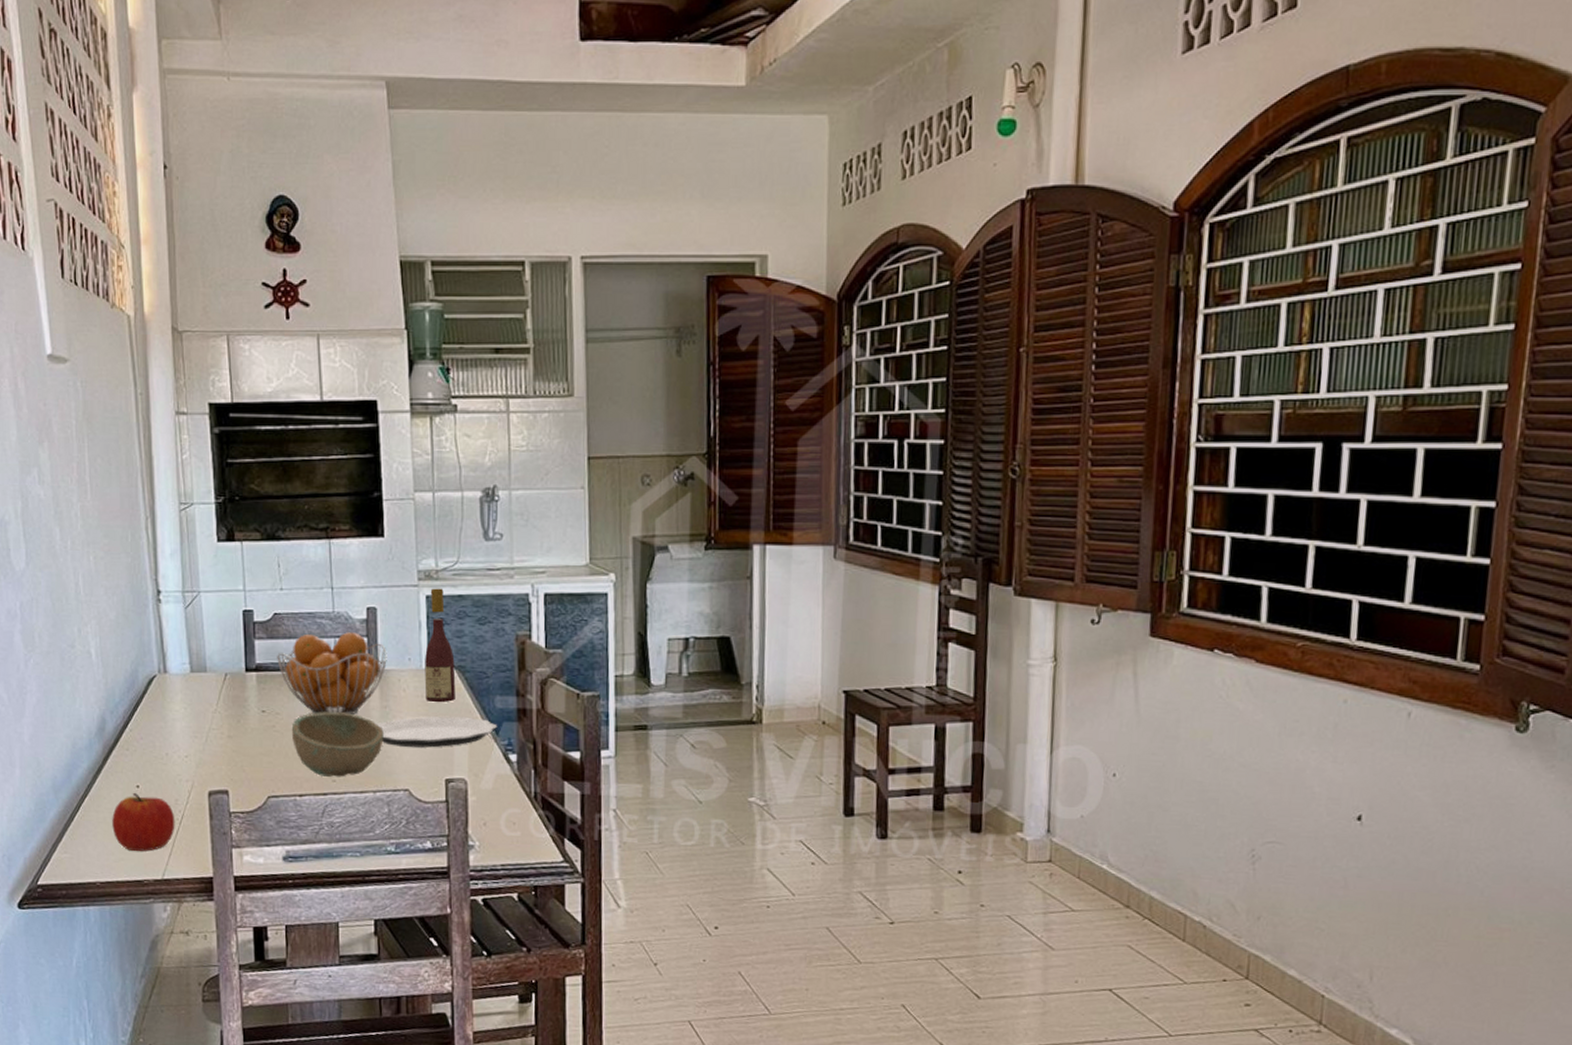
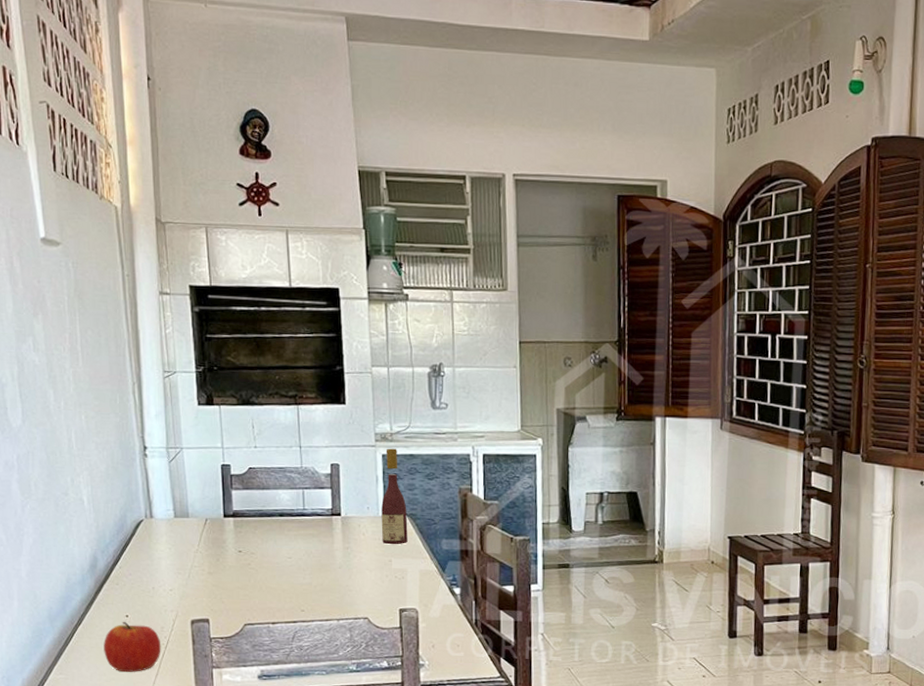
fruit basket: present [277,632,387,714] -> none [252,484,349,554]
bowl: present [291,712,384,777] -> none [265,552,346,608]
plate: present [376,716,498,748] -> none [339,556,444,583]

